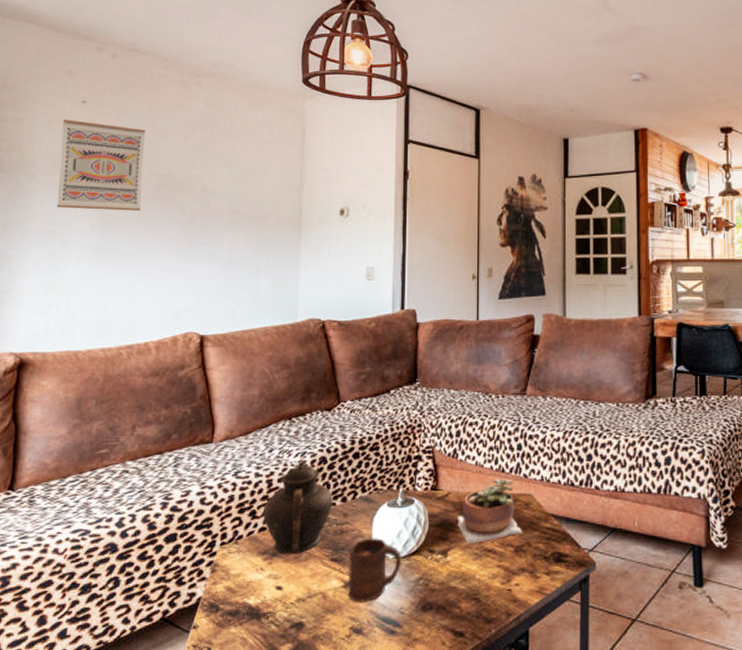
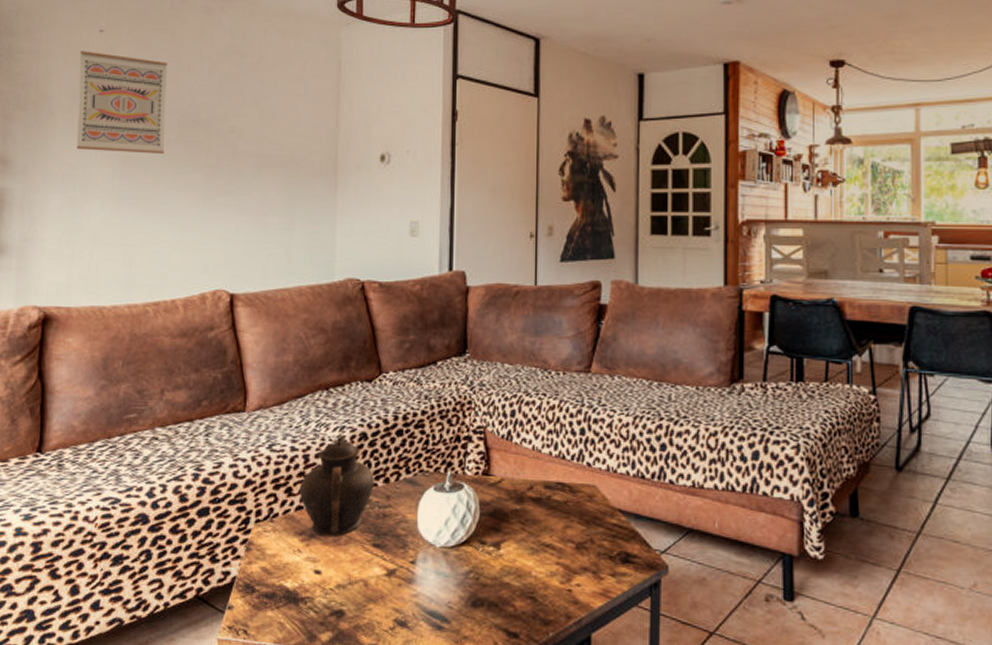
cup: present [347,538,402,604] -> none [390,524,450,595]
succulent plant: present [457,477,522,543] -> none [512,464,584,537]

